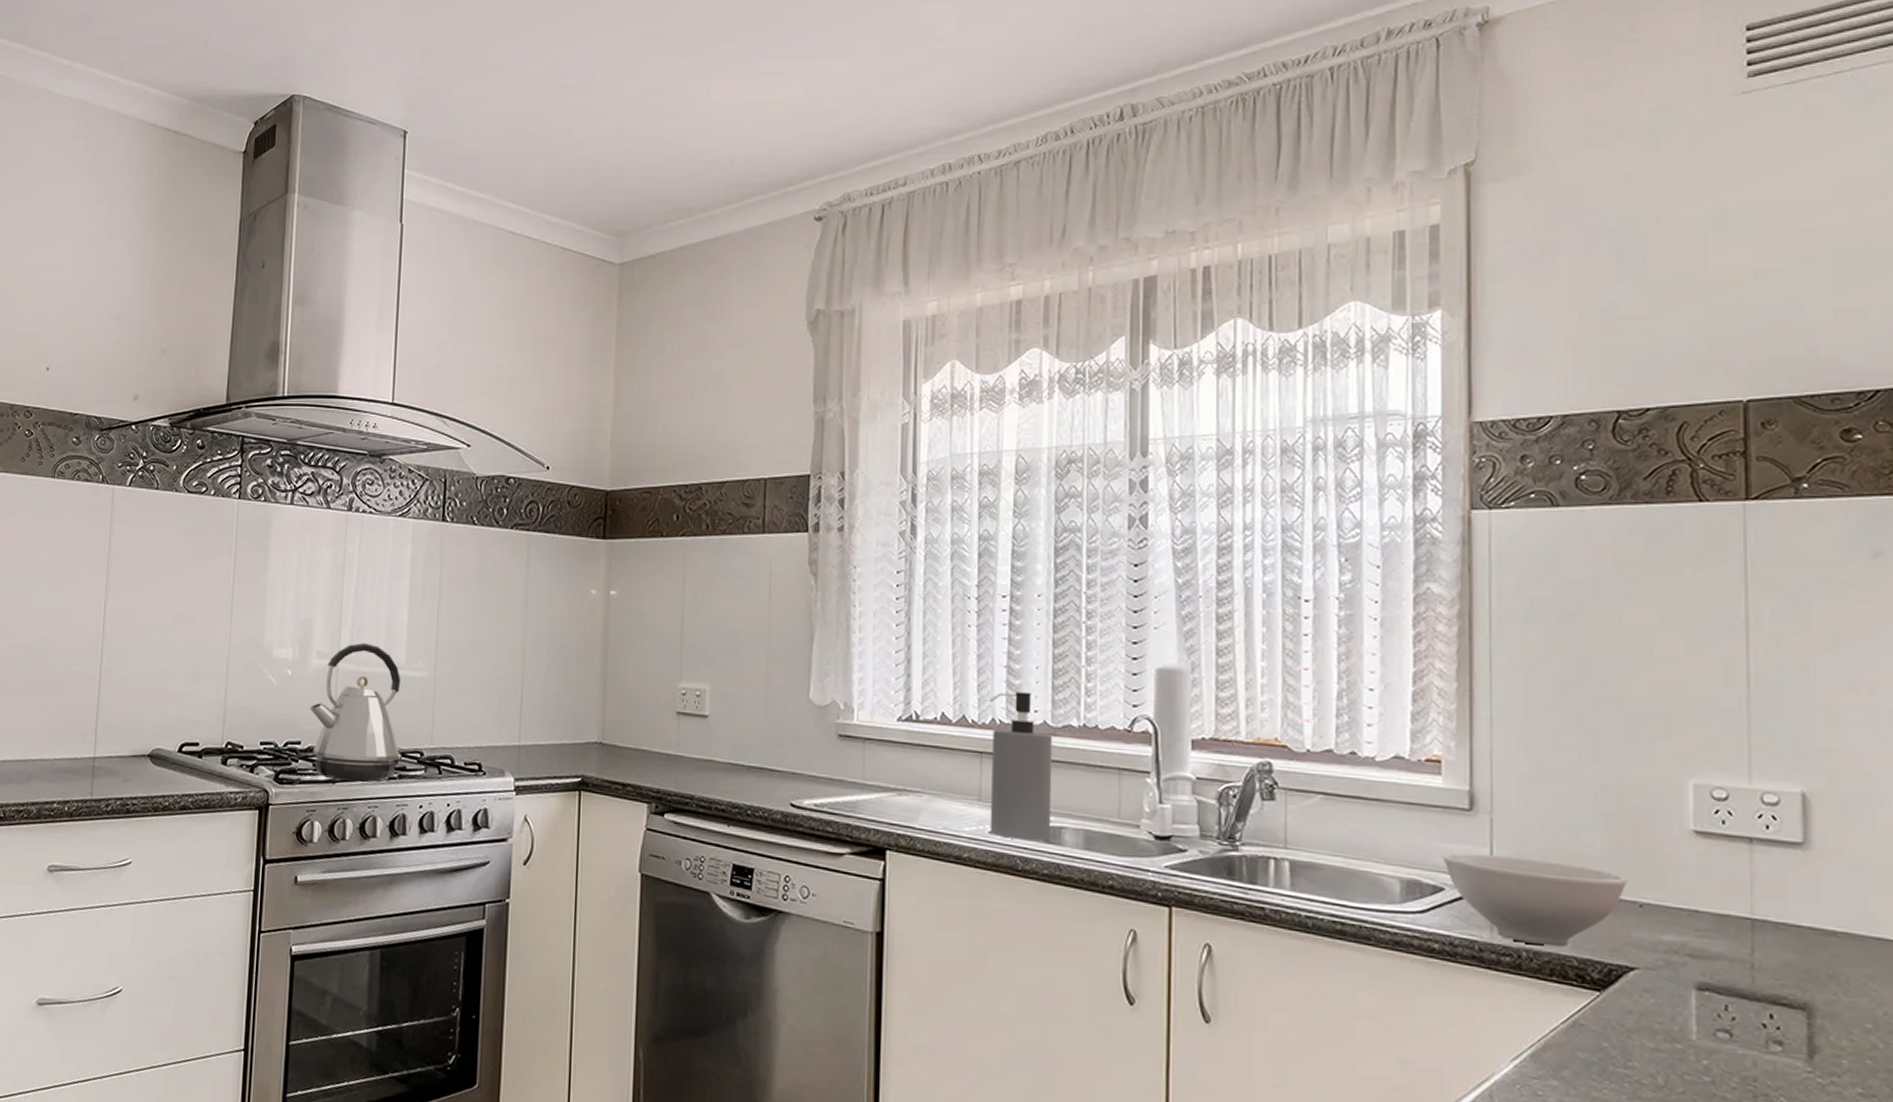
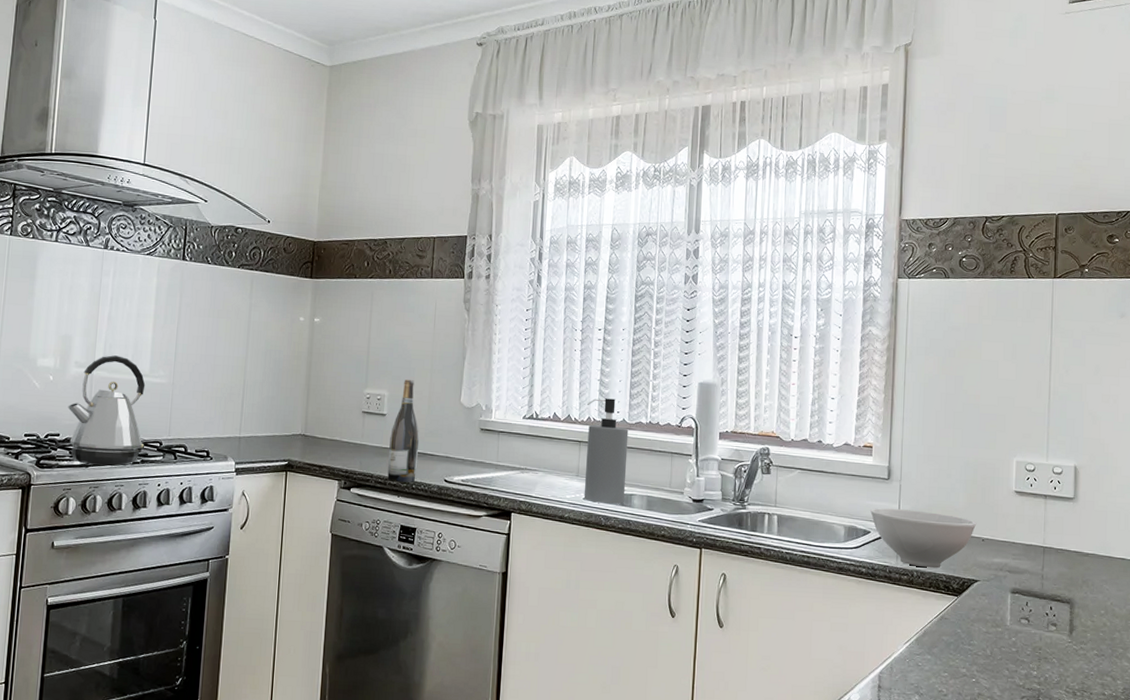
wine bottle: none [713,669,755,807] -> present [387,380,420,482]

